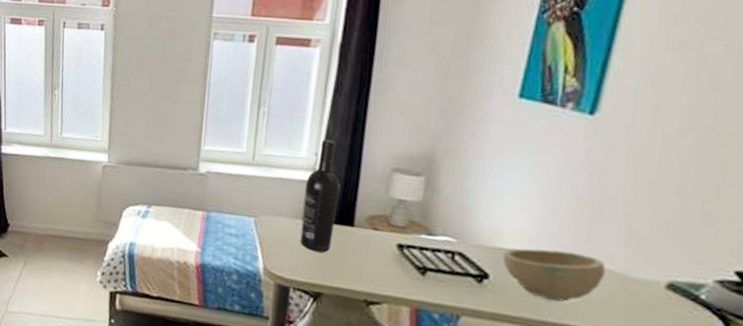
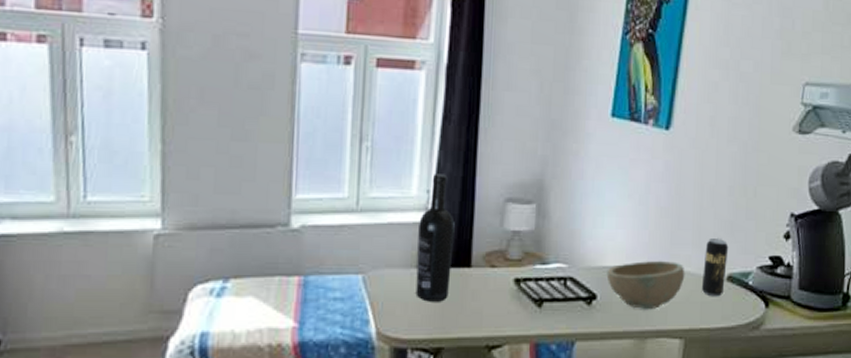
beverage can: none [627,238,672,305] -> present [701,237,729,297]

